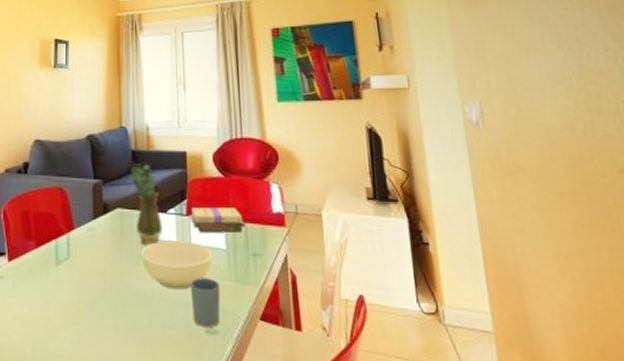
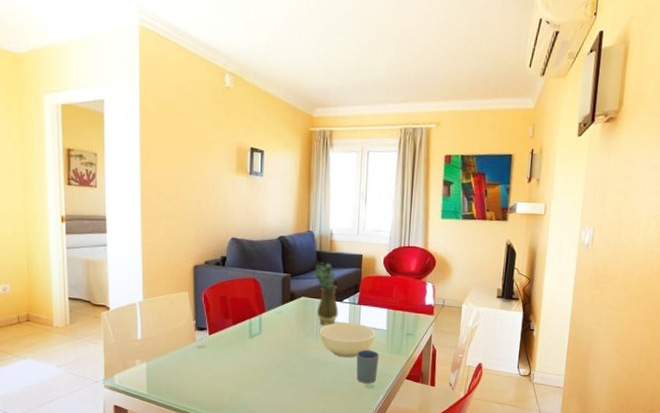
books: present [189,207,245,233] -> none [360,298,403,318]

